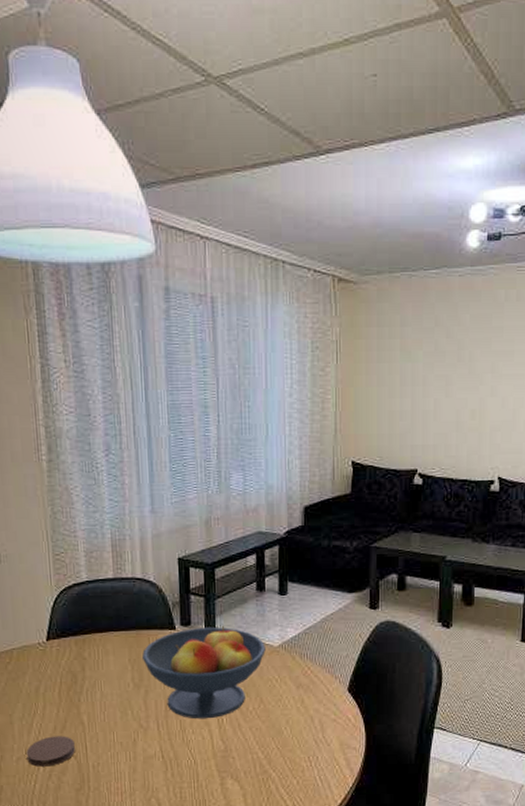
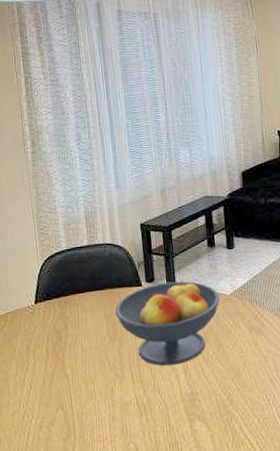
coaster: present [26,736,75,767] -> none [20,389,62,419]

